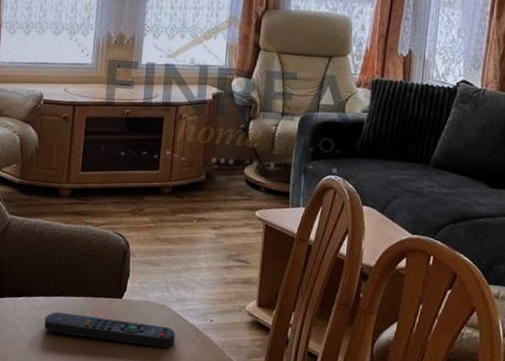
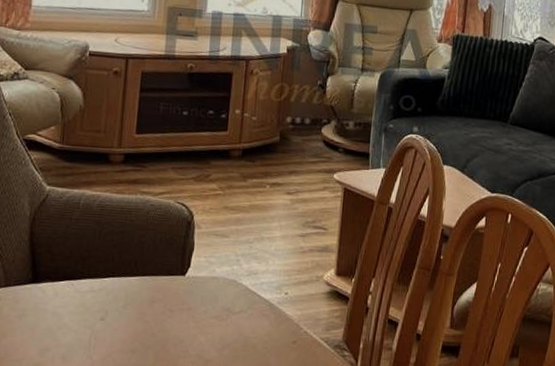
remote control: present [44,311,176,348] -> none [92,295,247,327]

